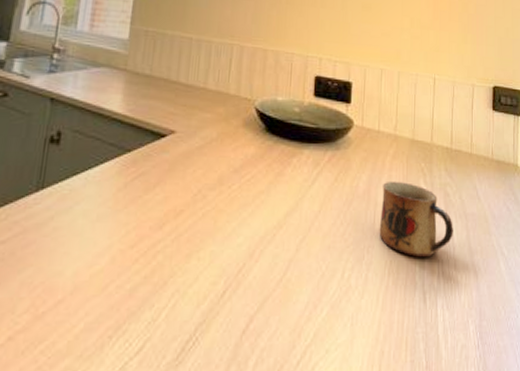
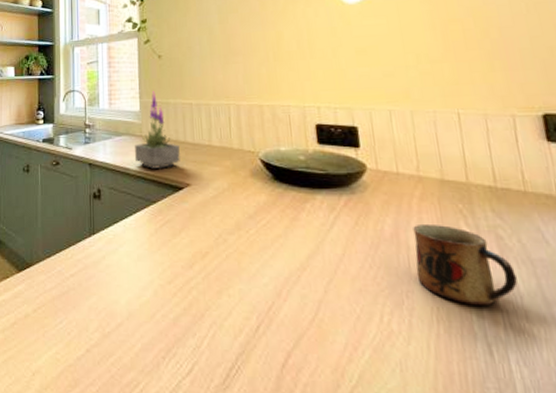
potted plant: none [112,18,170,111] -> present [134,91,181,169]

